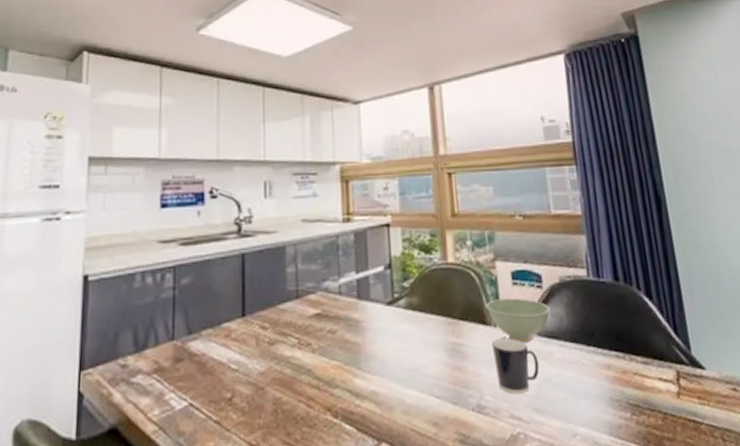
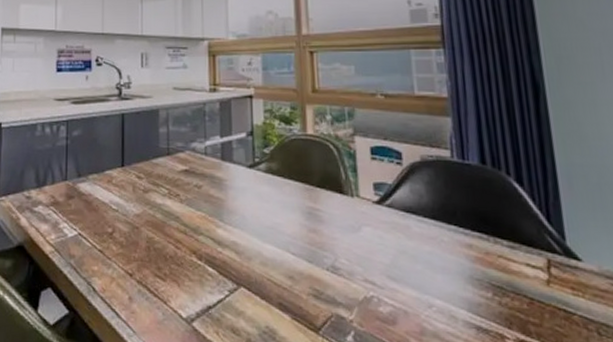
bowl: present [486,298,551,343] -> none [344,171,410,215]
mug: present [491,338,540,395] -> none [348,208,396,261]

